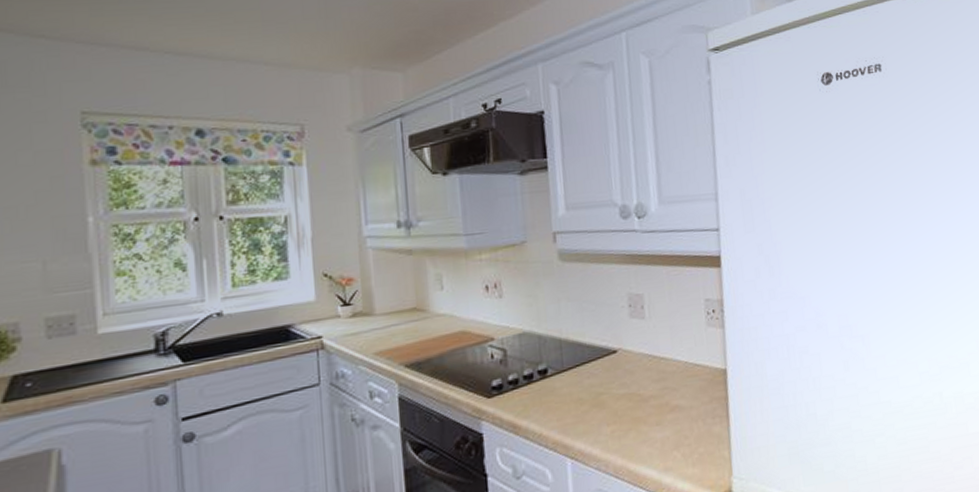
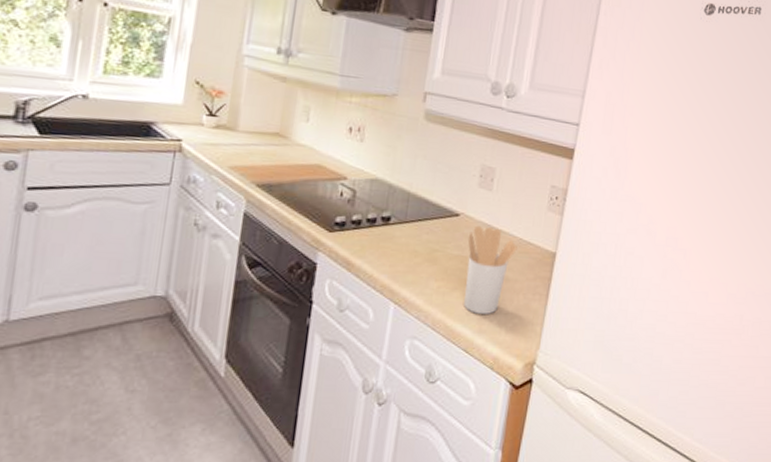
utensil holder: none [631,356,685,452] -> present [464,225,518,314]

